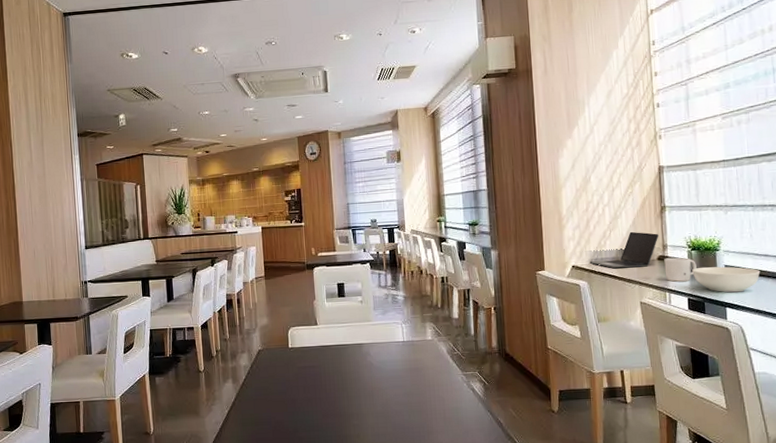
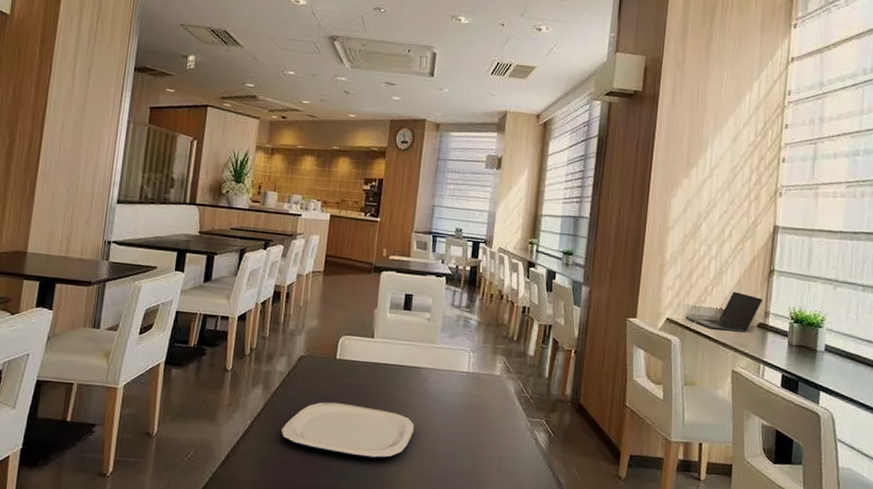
plate: none [254,384,366,427] -> present [281,402,415,459]
mug: present [664,257,697,282] -> none [762,326,797,356]
bowl: present [692,266,760,293] -> none [791,342,861,377]

